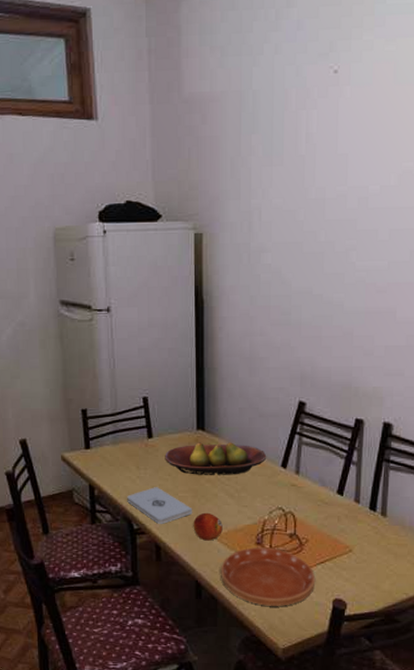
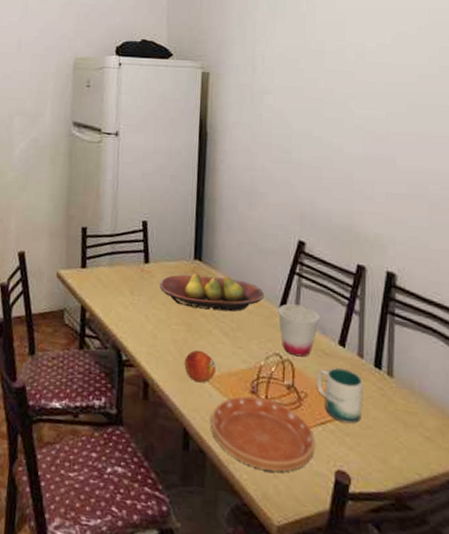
notepad: present [127,487,193,525] -> none [118,316,185,359]
cup: none [279,462,320,508] -> present [277,304,320,357]
mug: none [317,514,359,560] -> present [317,368,363,424]

